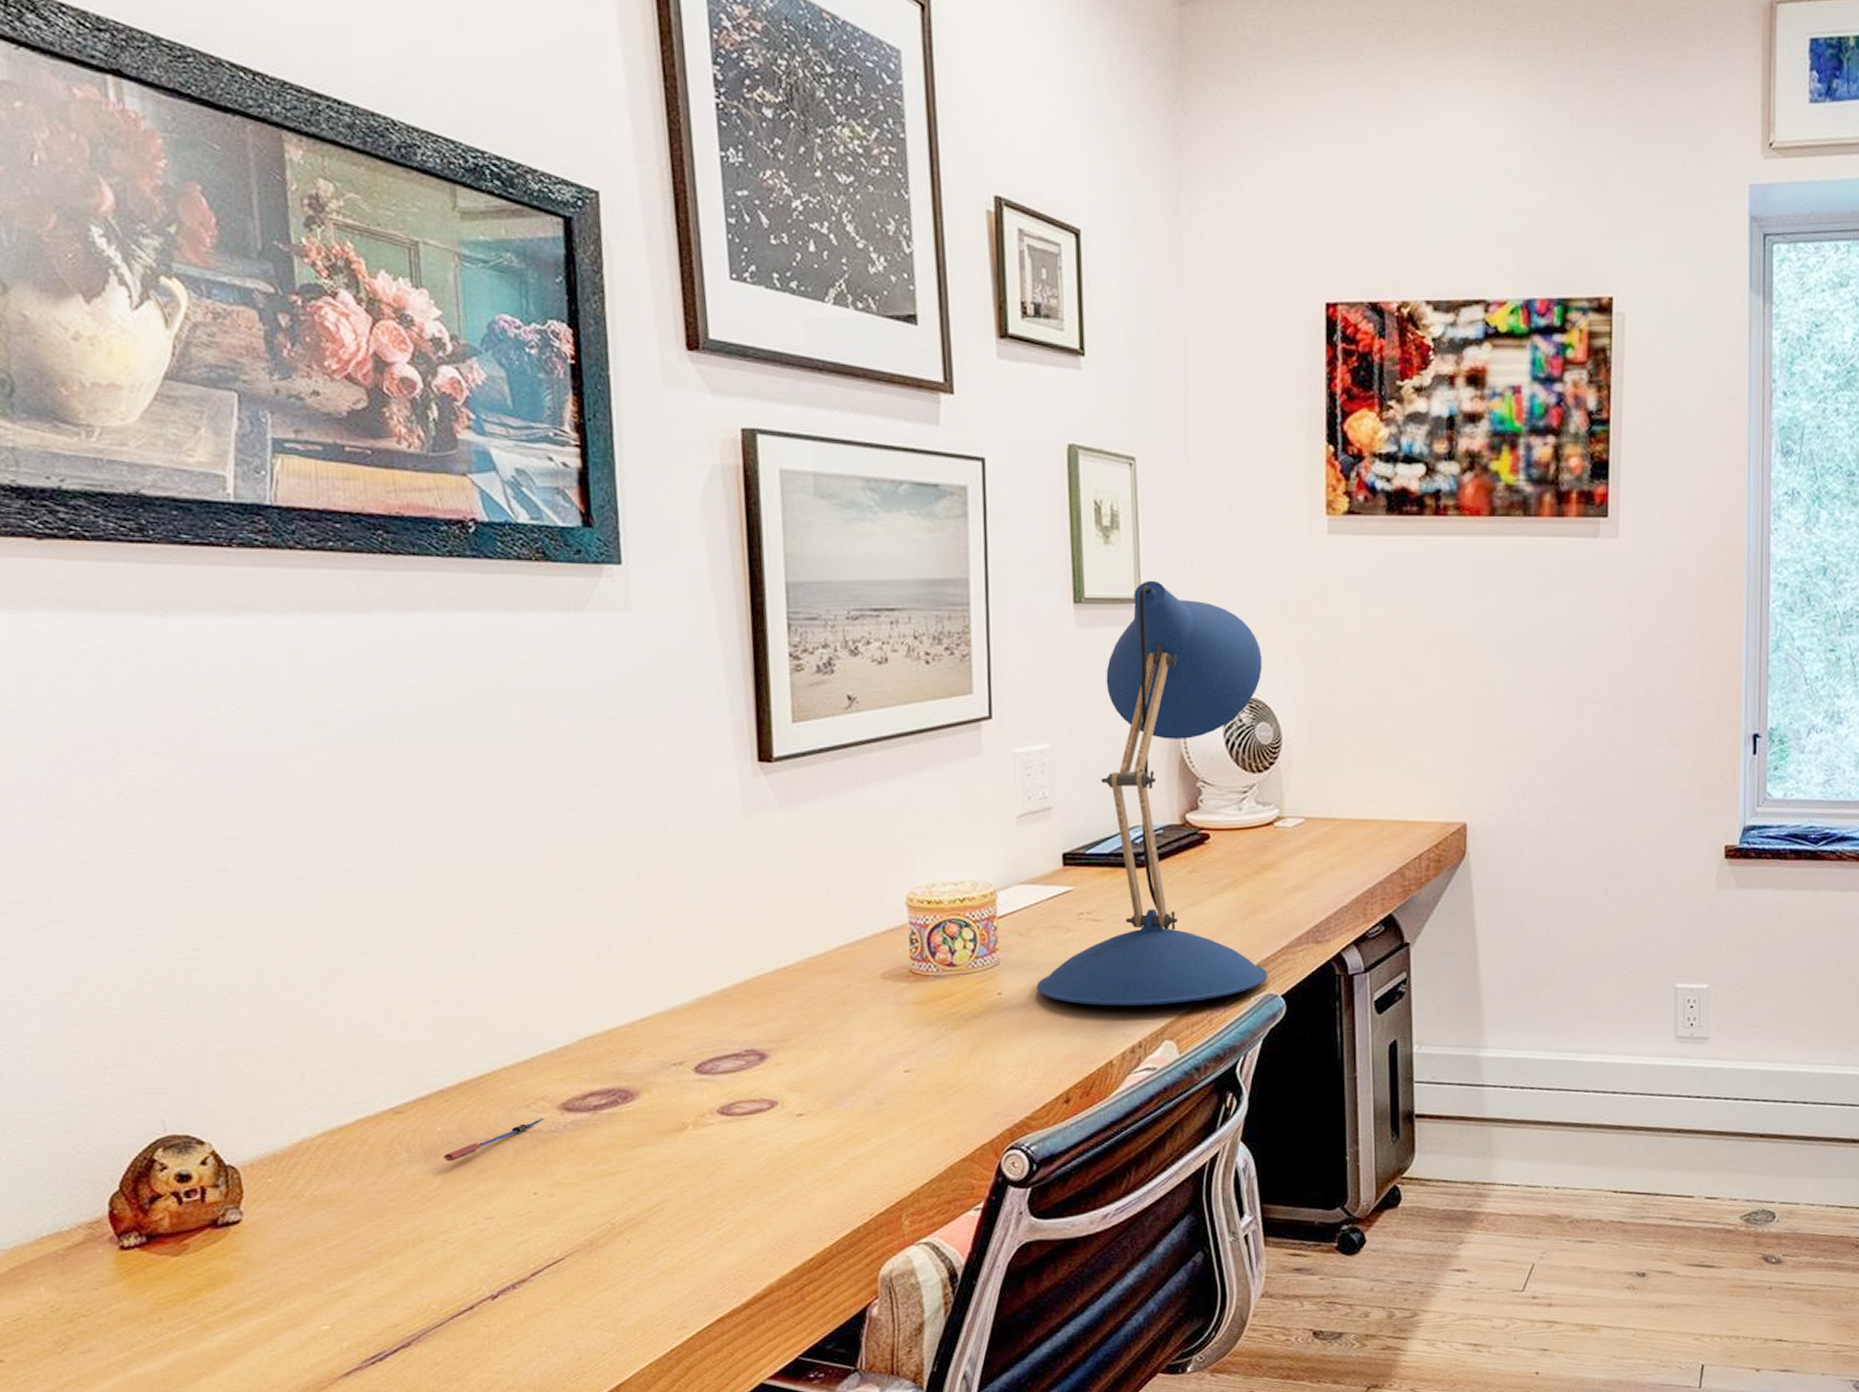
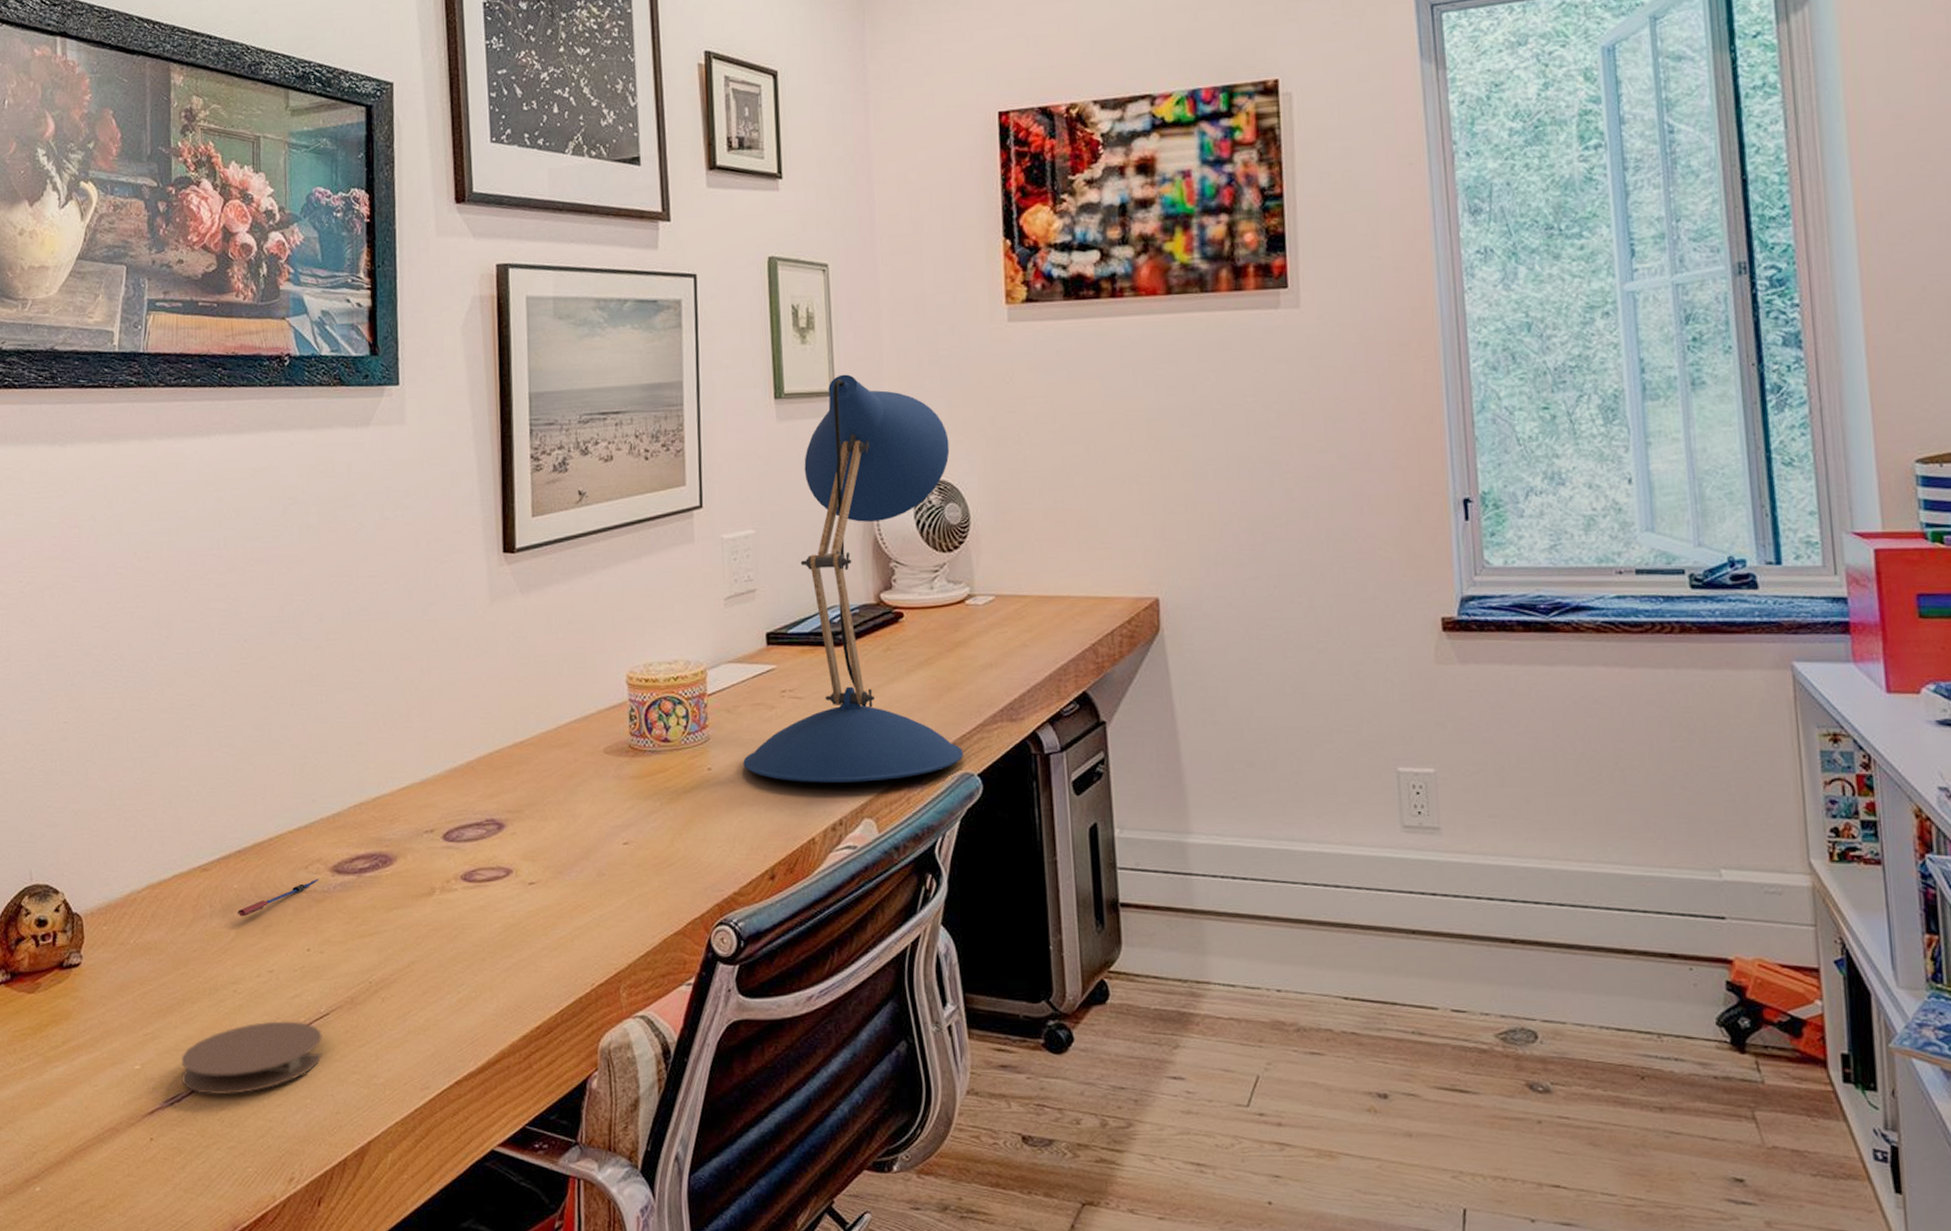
coaster: none [381,1268,559,1350] -> present [181,1021,323,1094]

